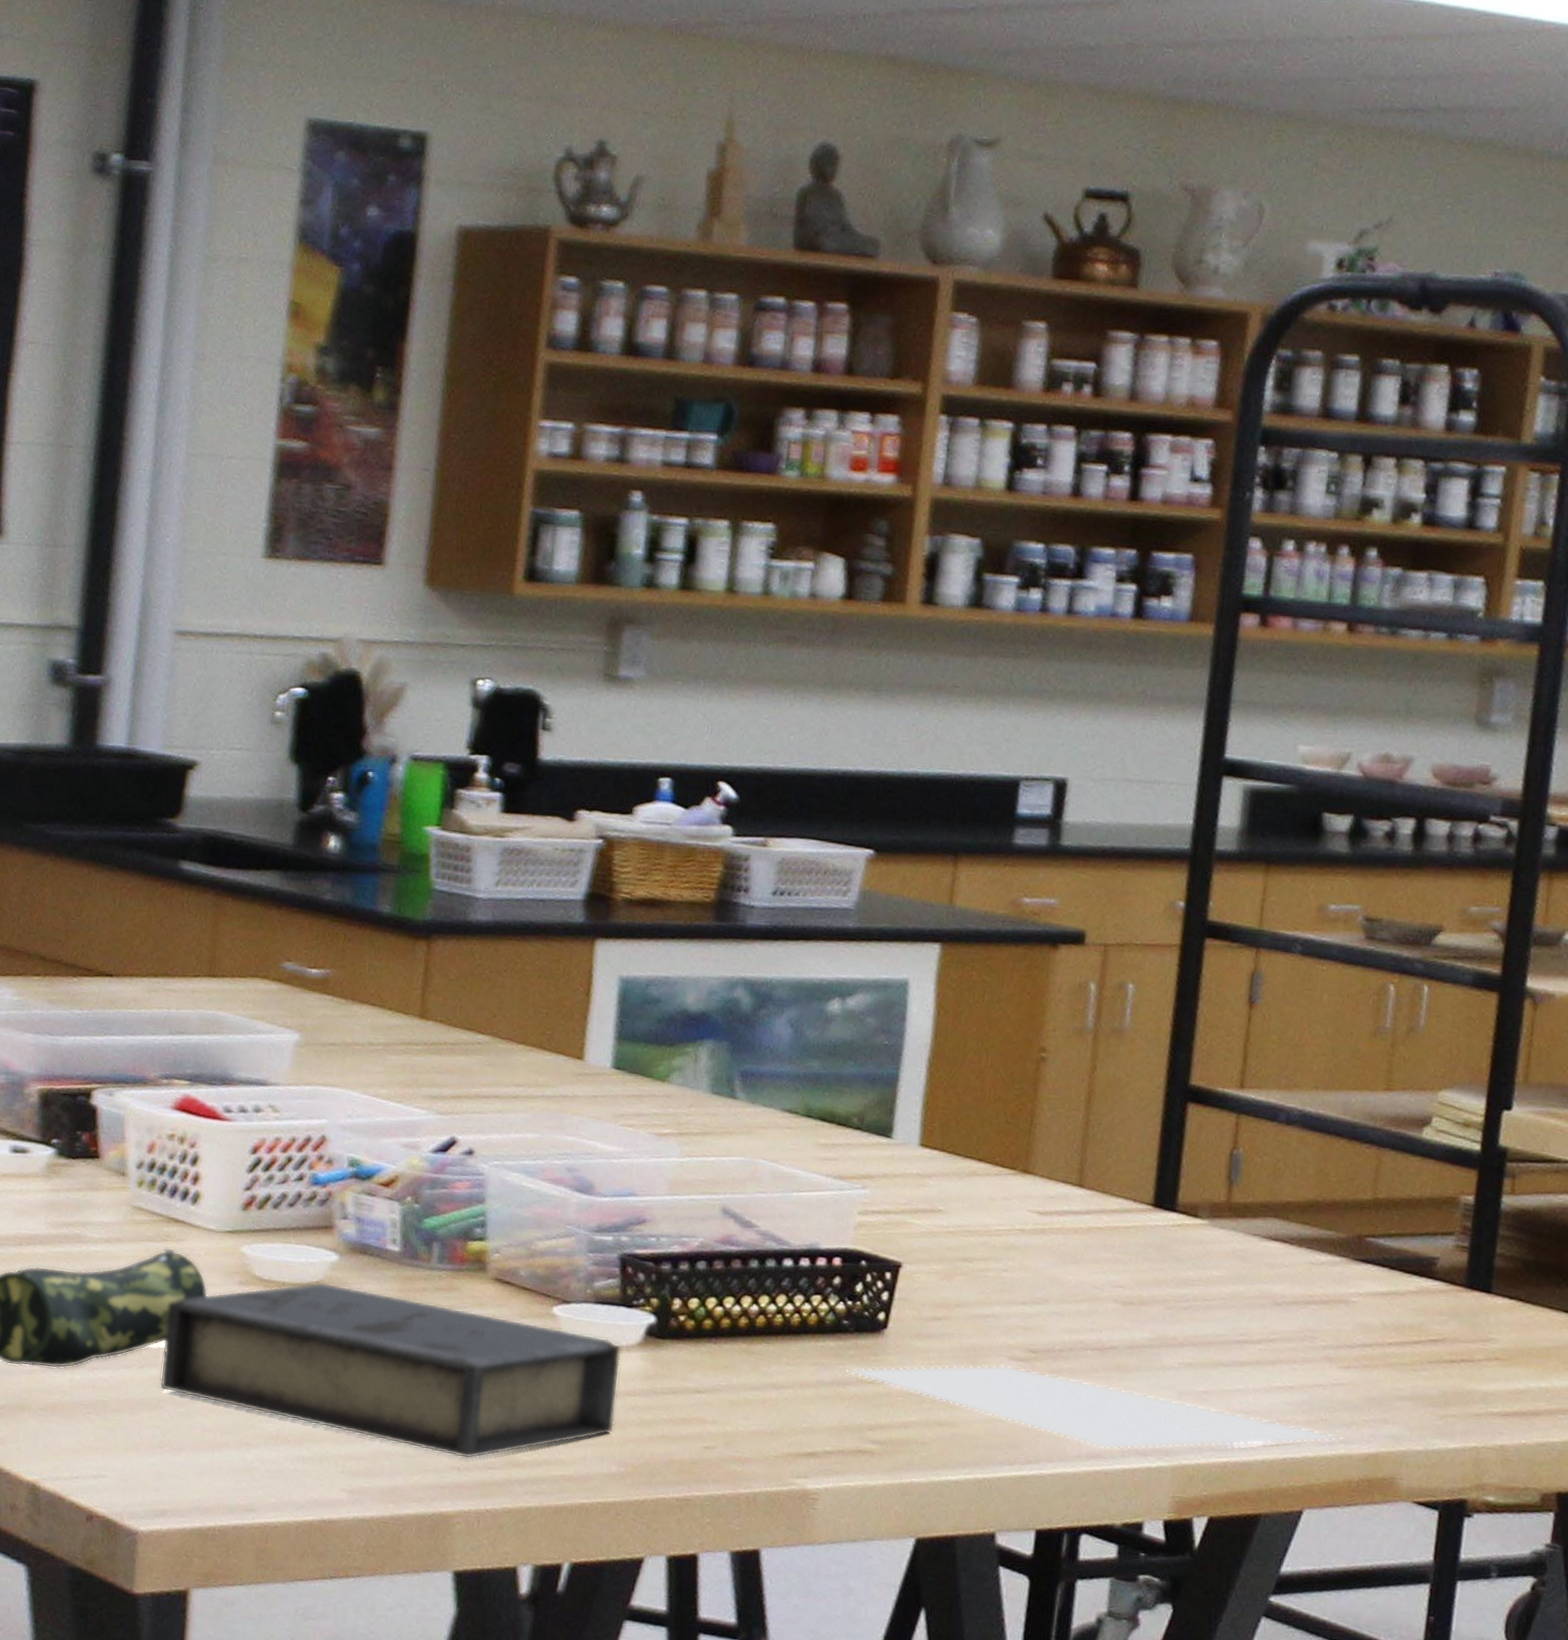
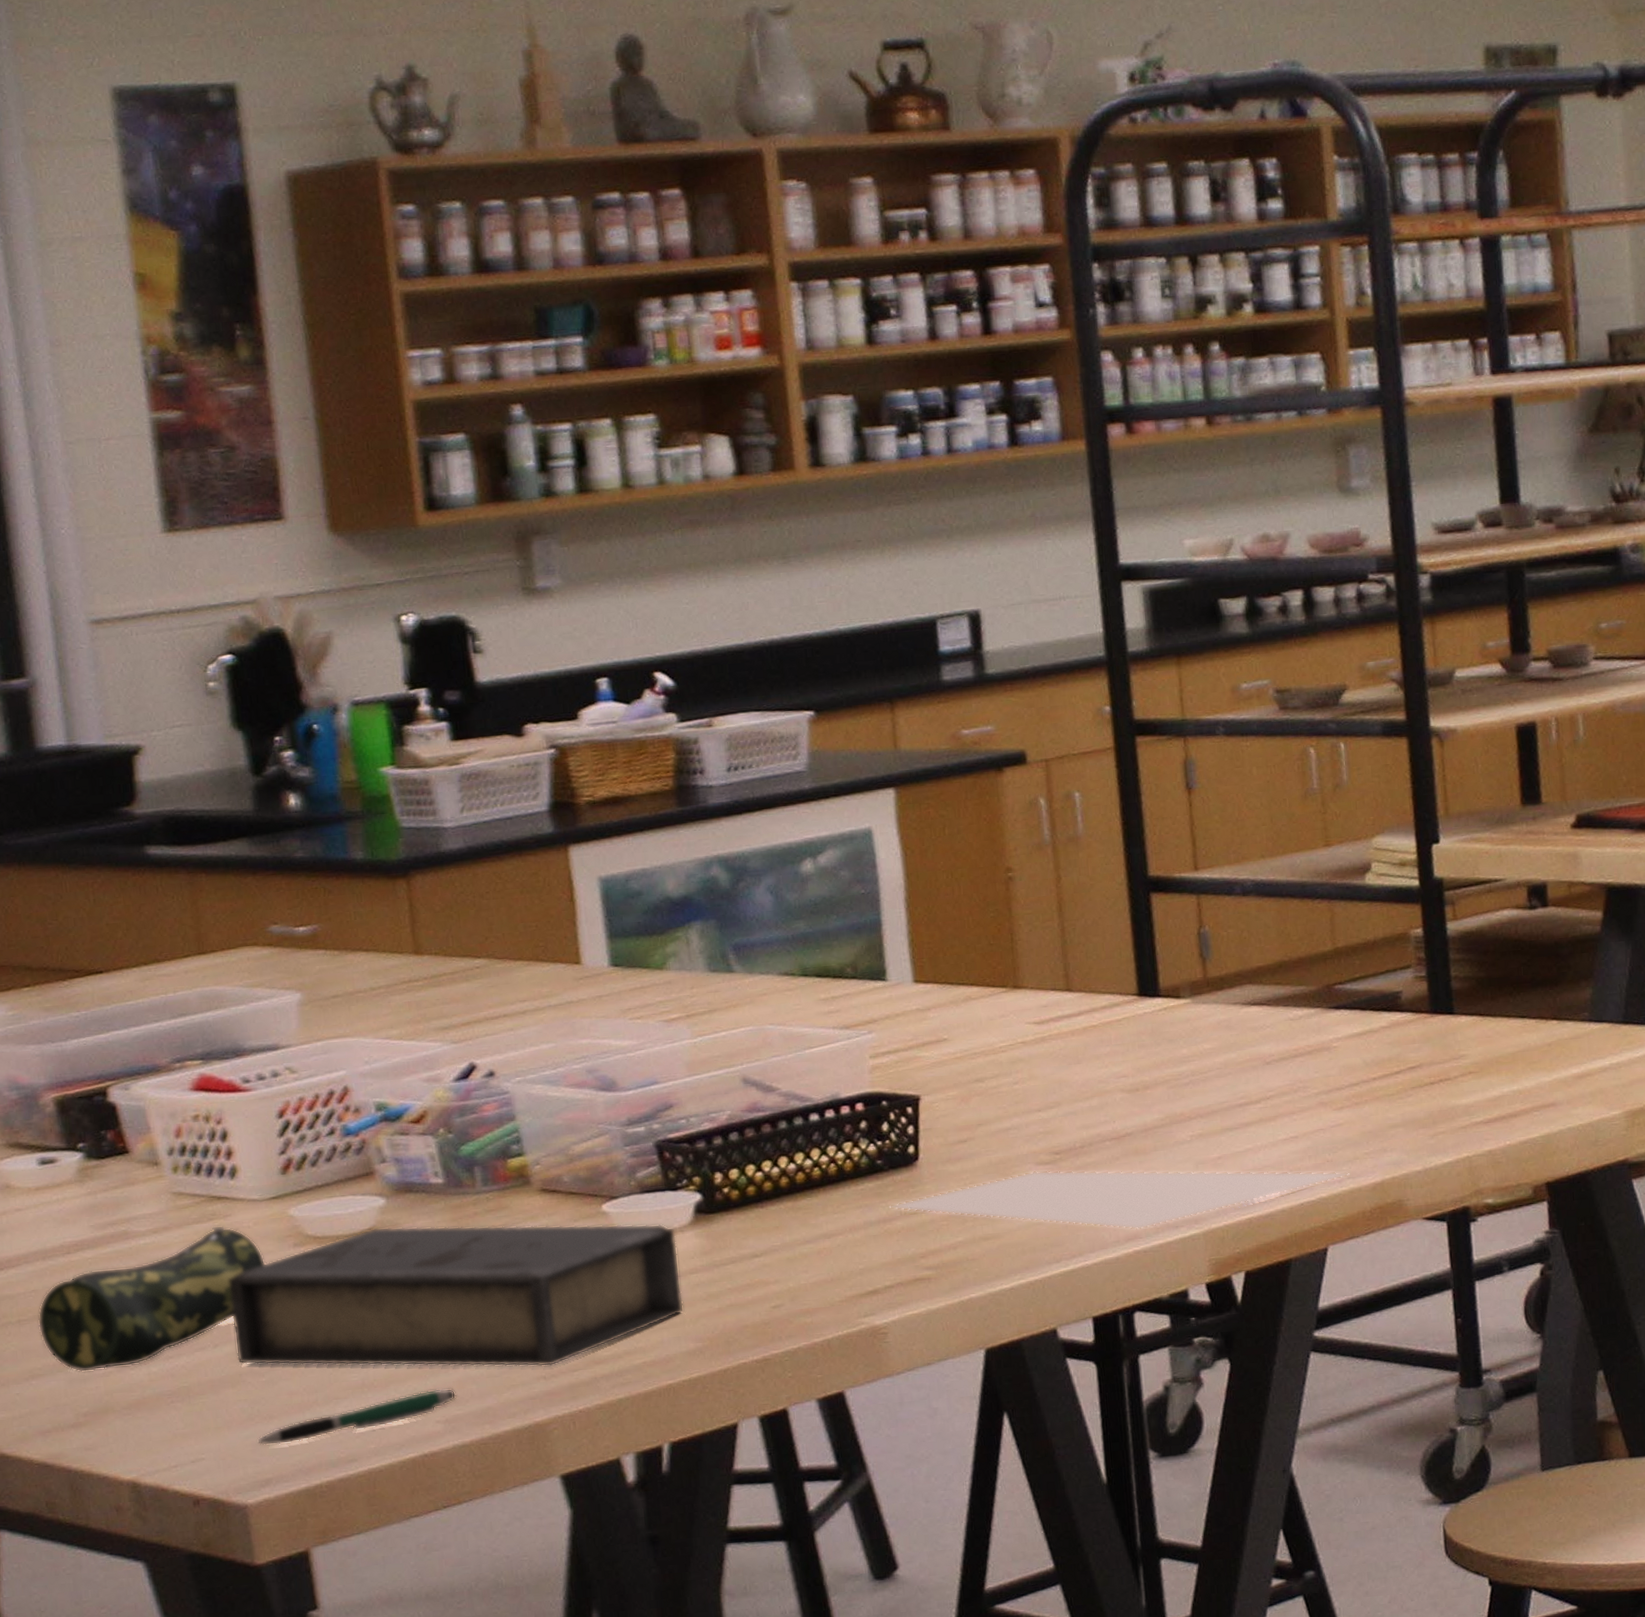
pen: none [162,1456,367,1483] -> present [258,1388,456,1446]

